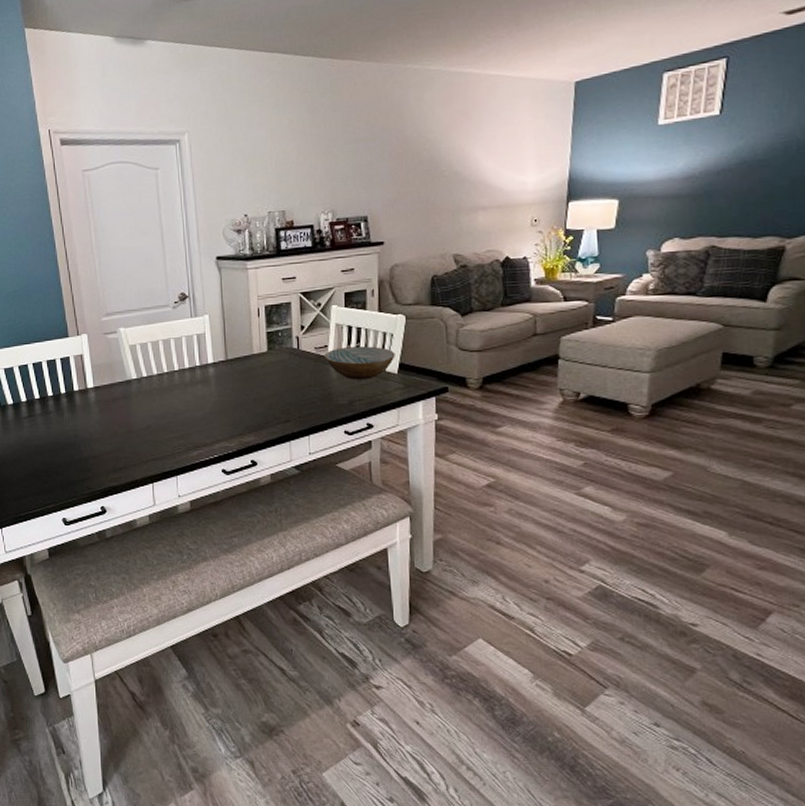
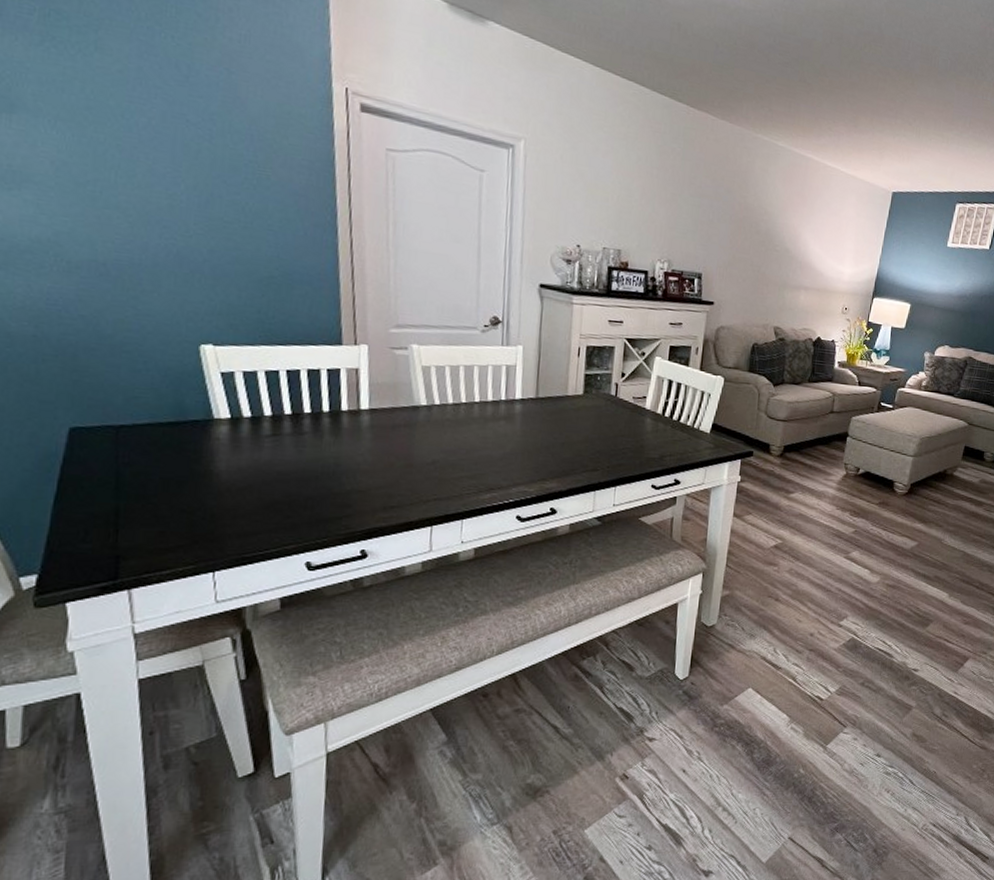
bowl: present [324,346,395,380] -> none [641,400,710,436]

